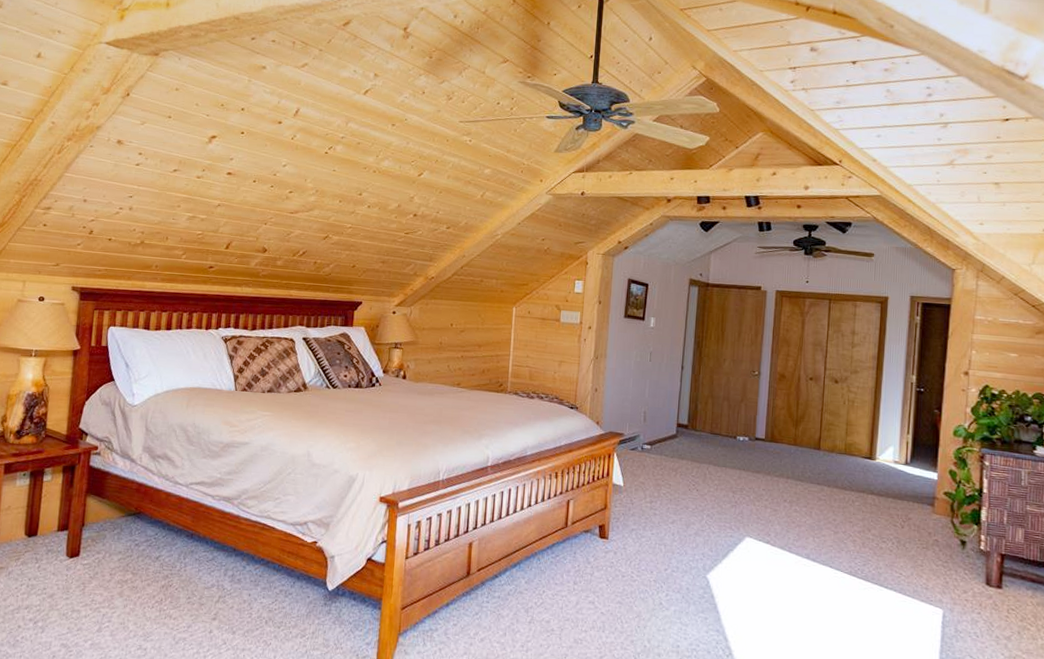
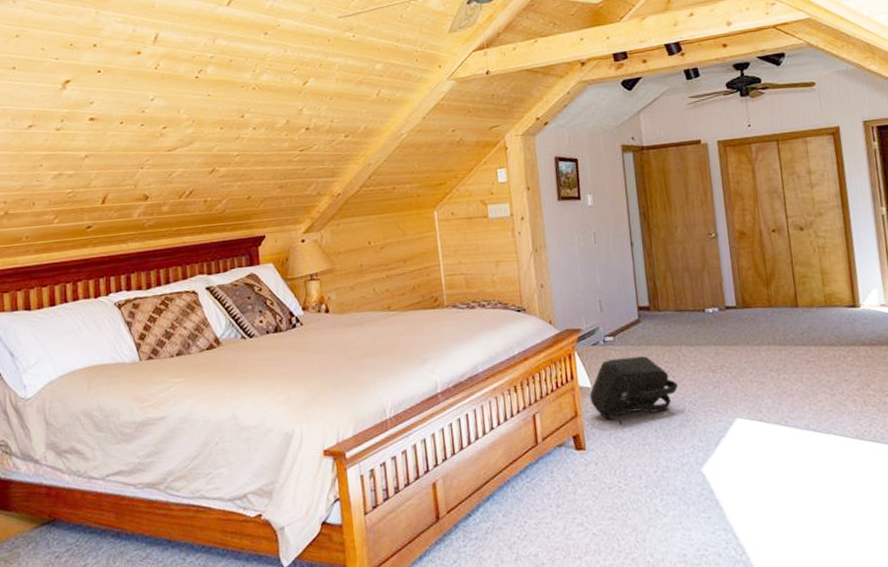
backpack: none [620,465,700,524] -> present [589,356,678,425]

